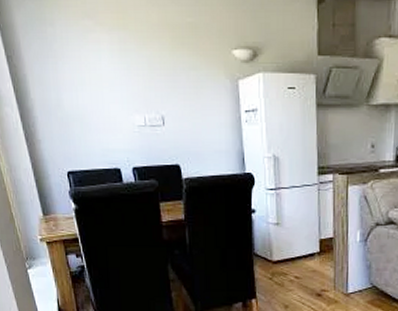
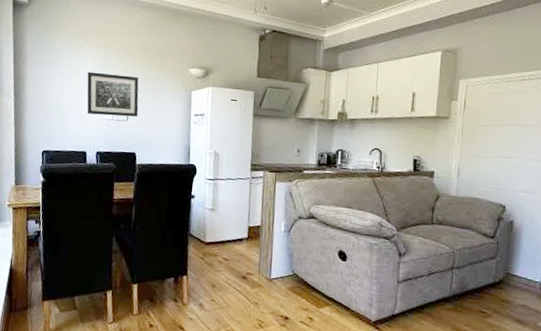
wall art: none [103,64,176,121] -> present [87,72,139,117]

